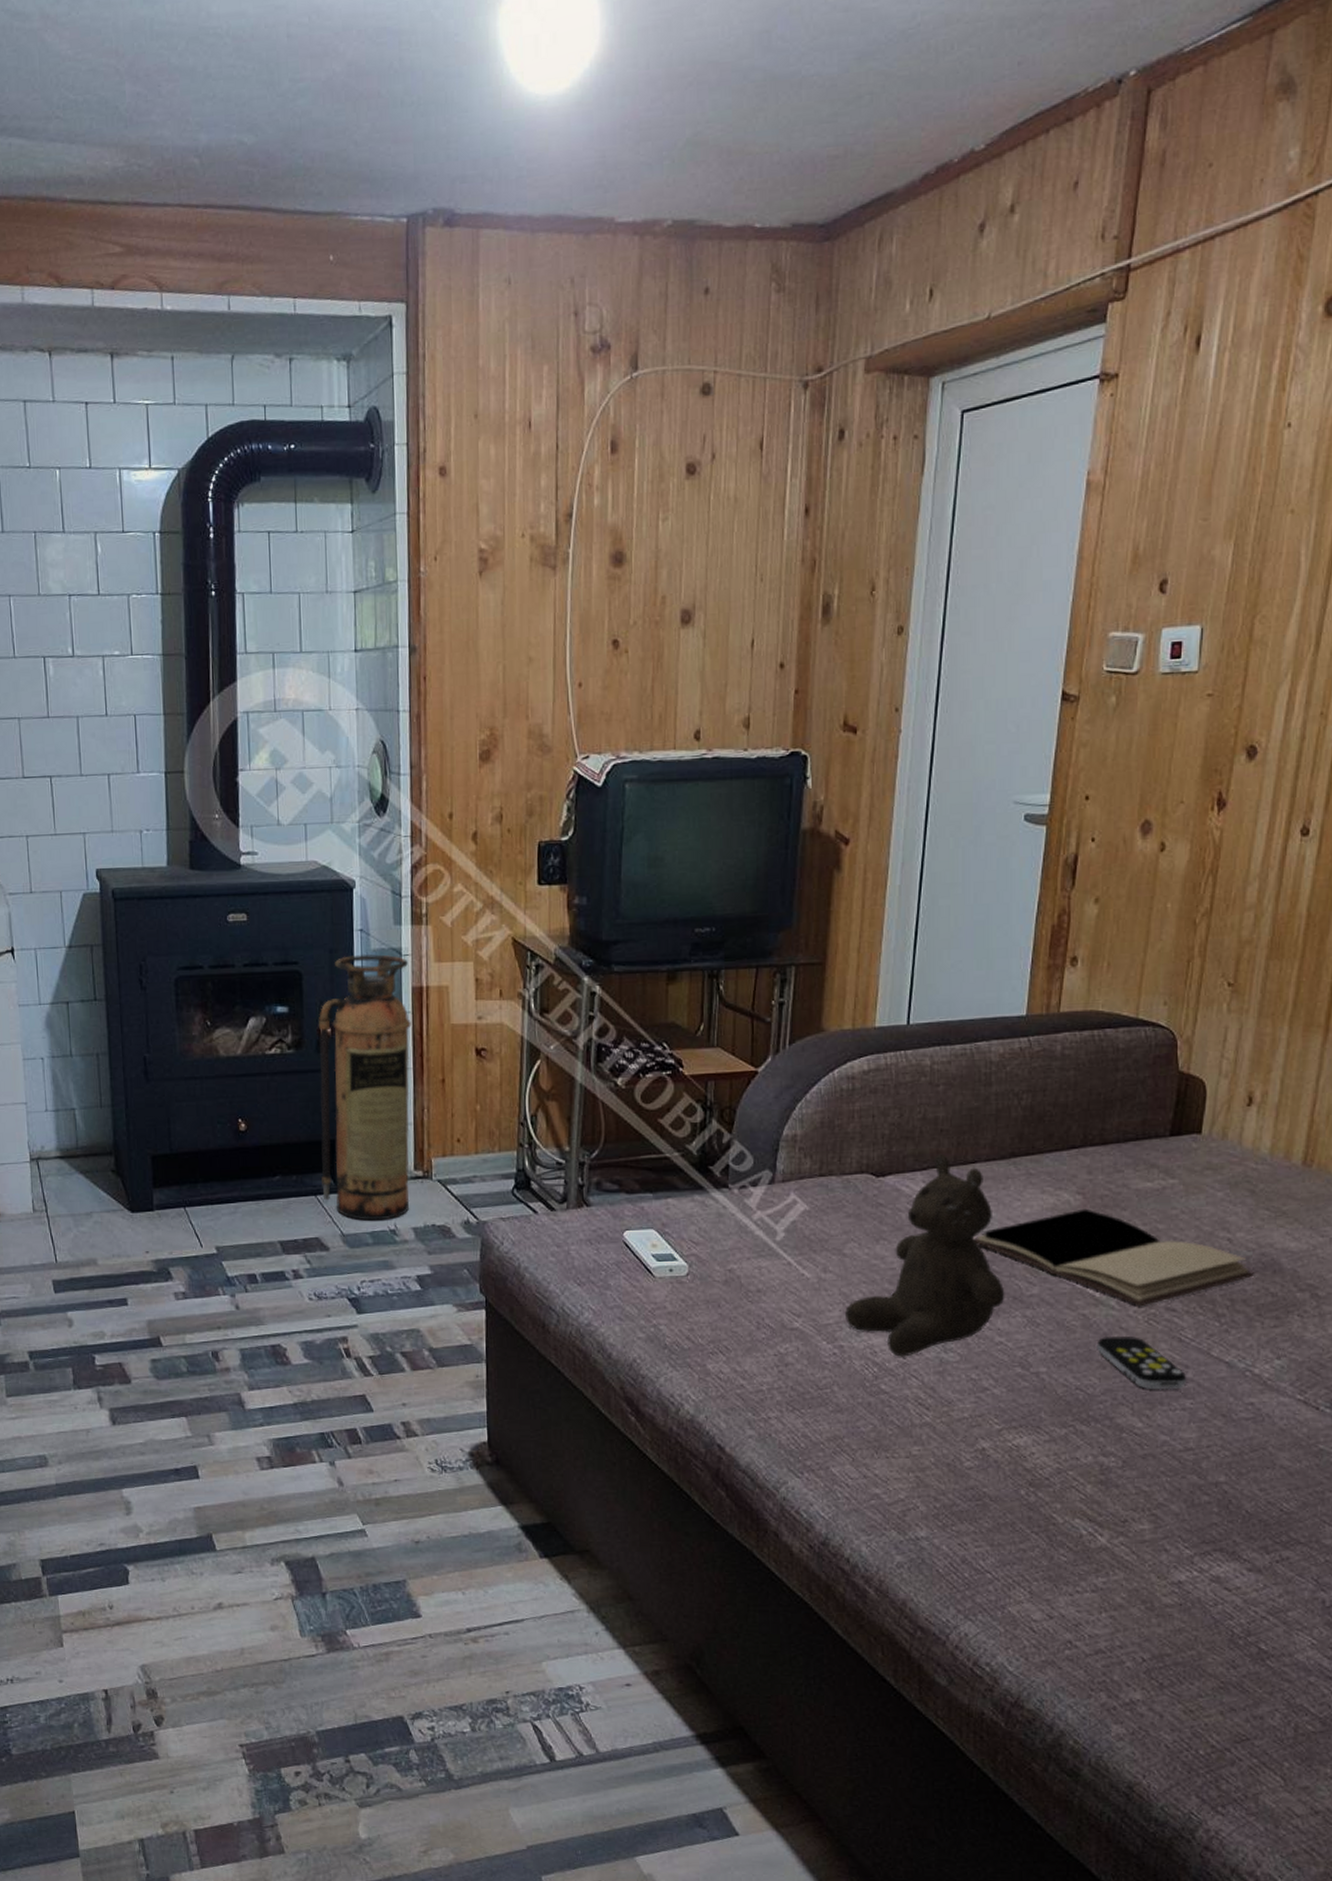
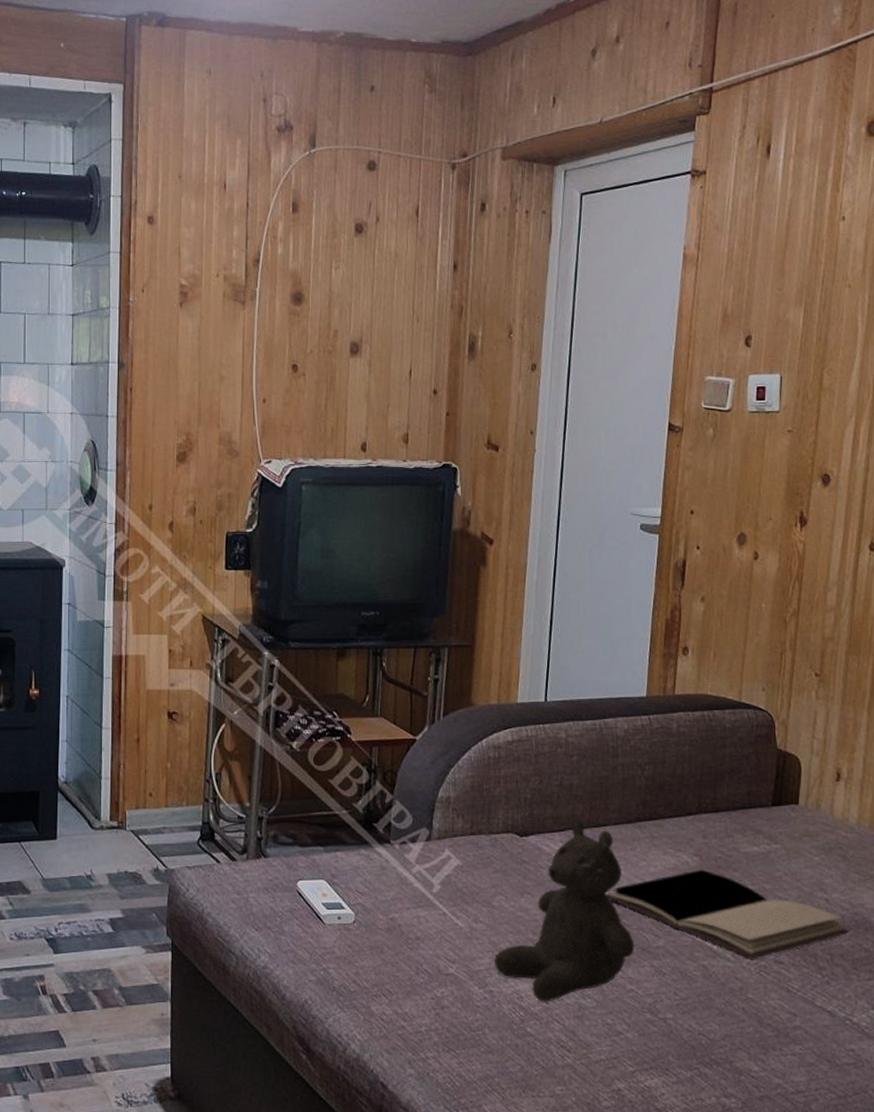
fire extinguisher: present [319,953,411,1221] -> none [26,625,111,866]
remote control: present [1097,1335,1186,1390] -> none [716,985,795,1036]

